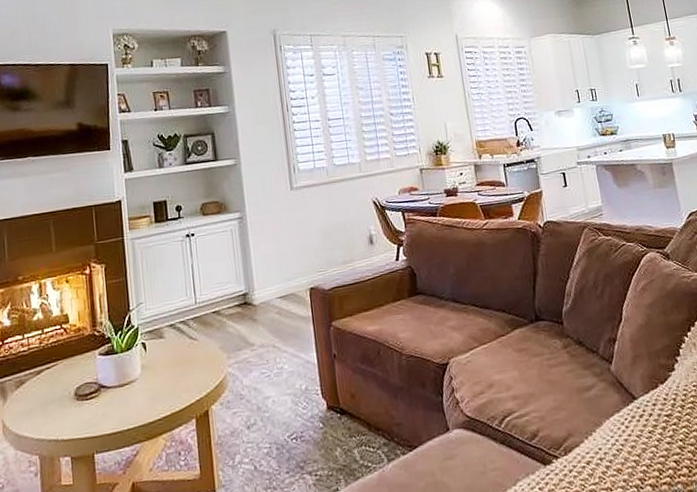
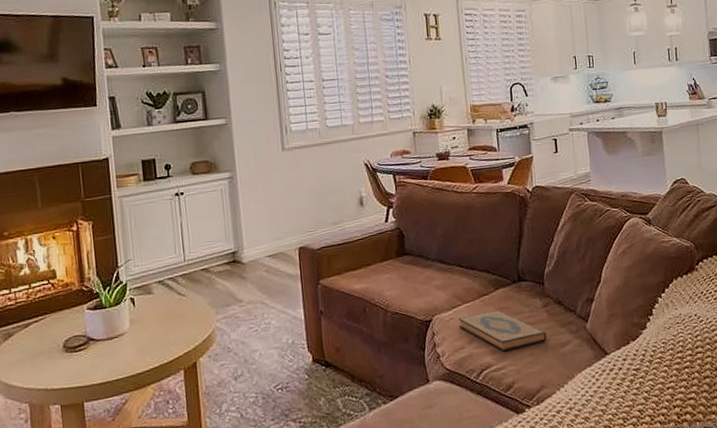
hardback book: none [476,352,570,397] -> present [458,310,547,352]

